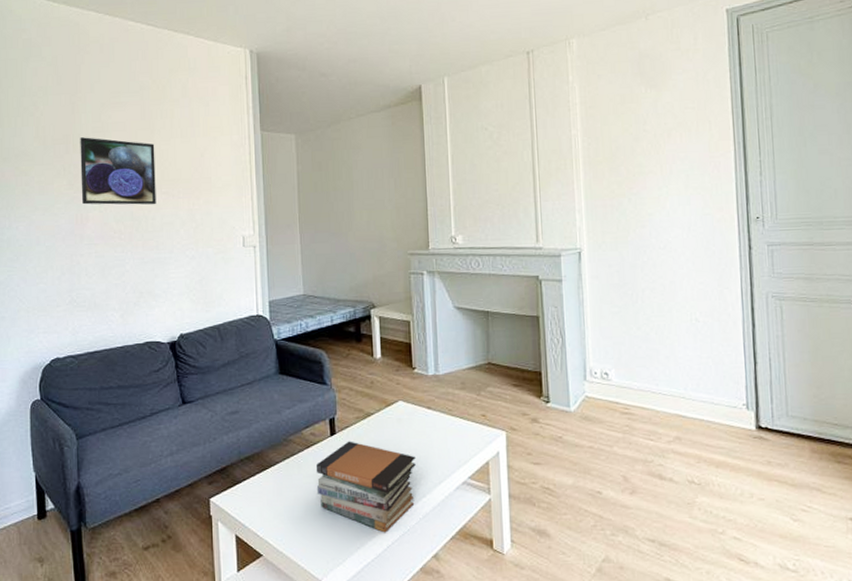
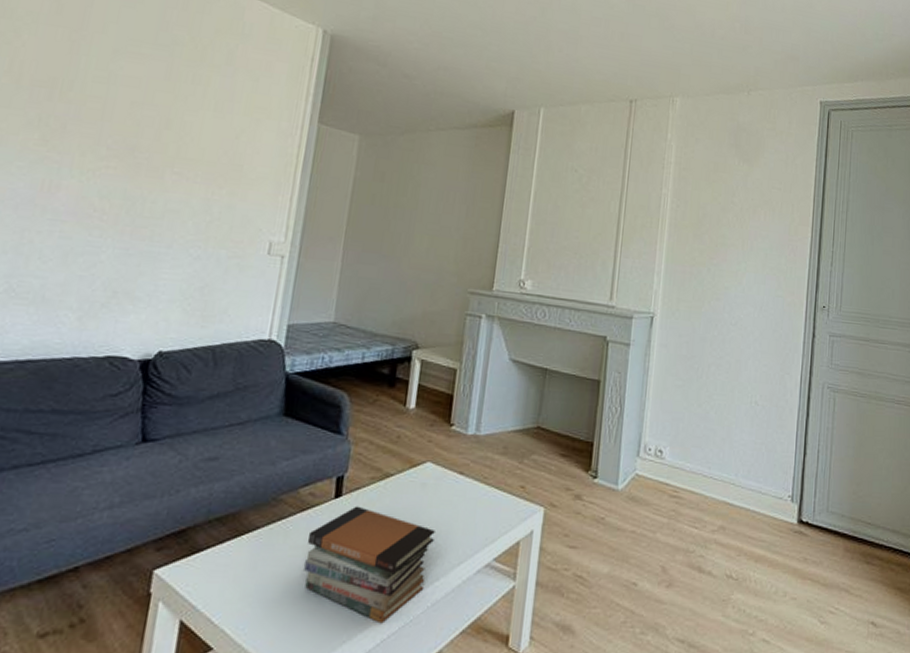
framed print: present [80,137,156,205] -> none [56,84,176,186]

